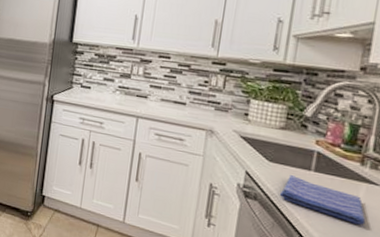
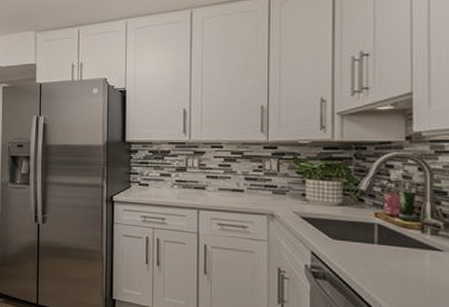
dish towel: present [279,175,365,225] -> none [347,250,434,293]

